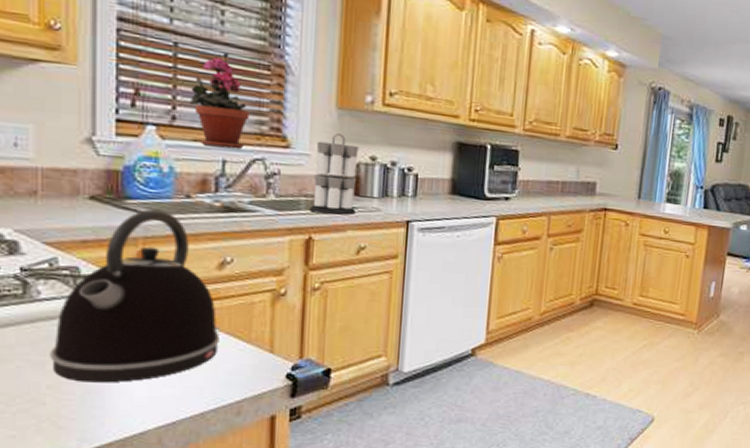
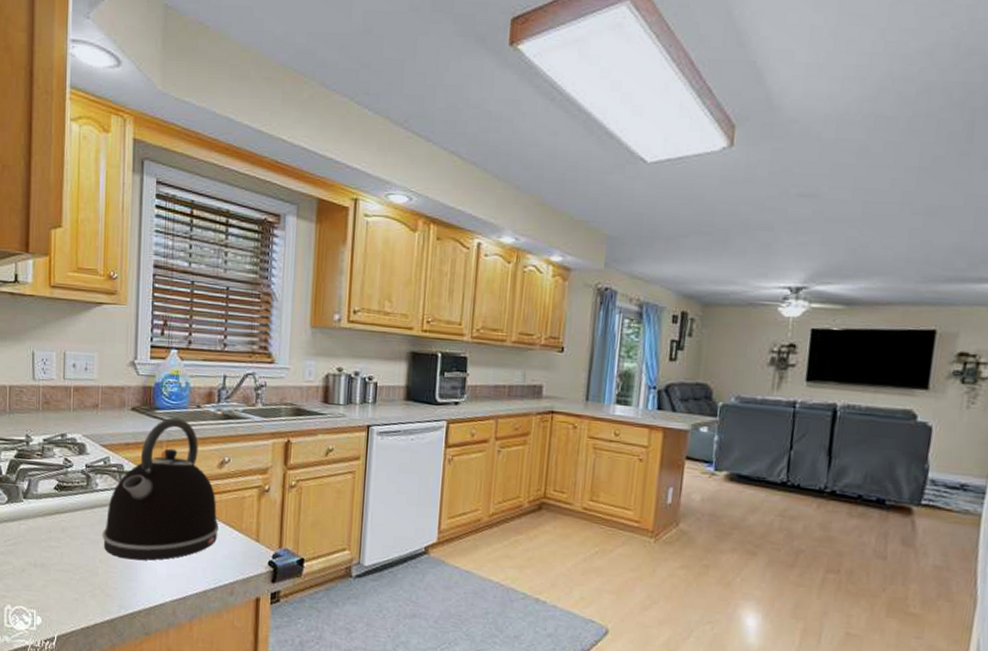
potted plant: present [189,57,250,150] -> none [201,291,244,366]
spice rack: present [309,132,359,216] -> none [288,348,328,422]

